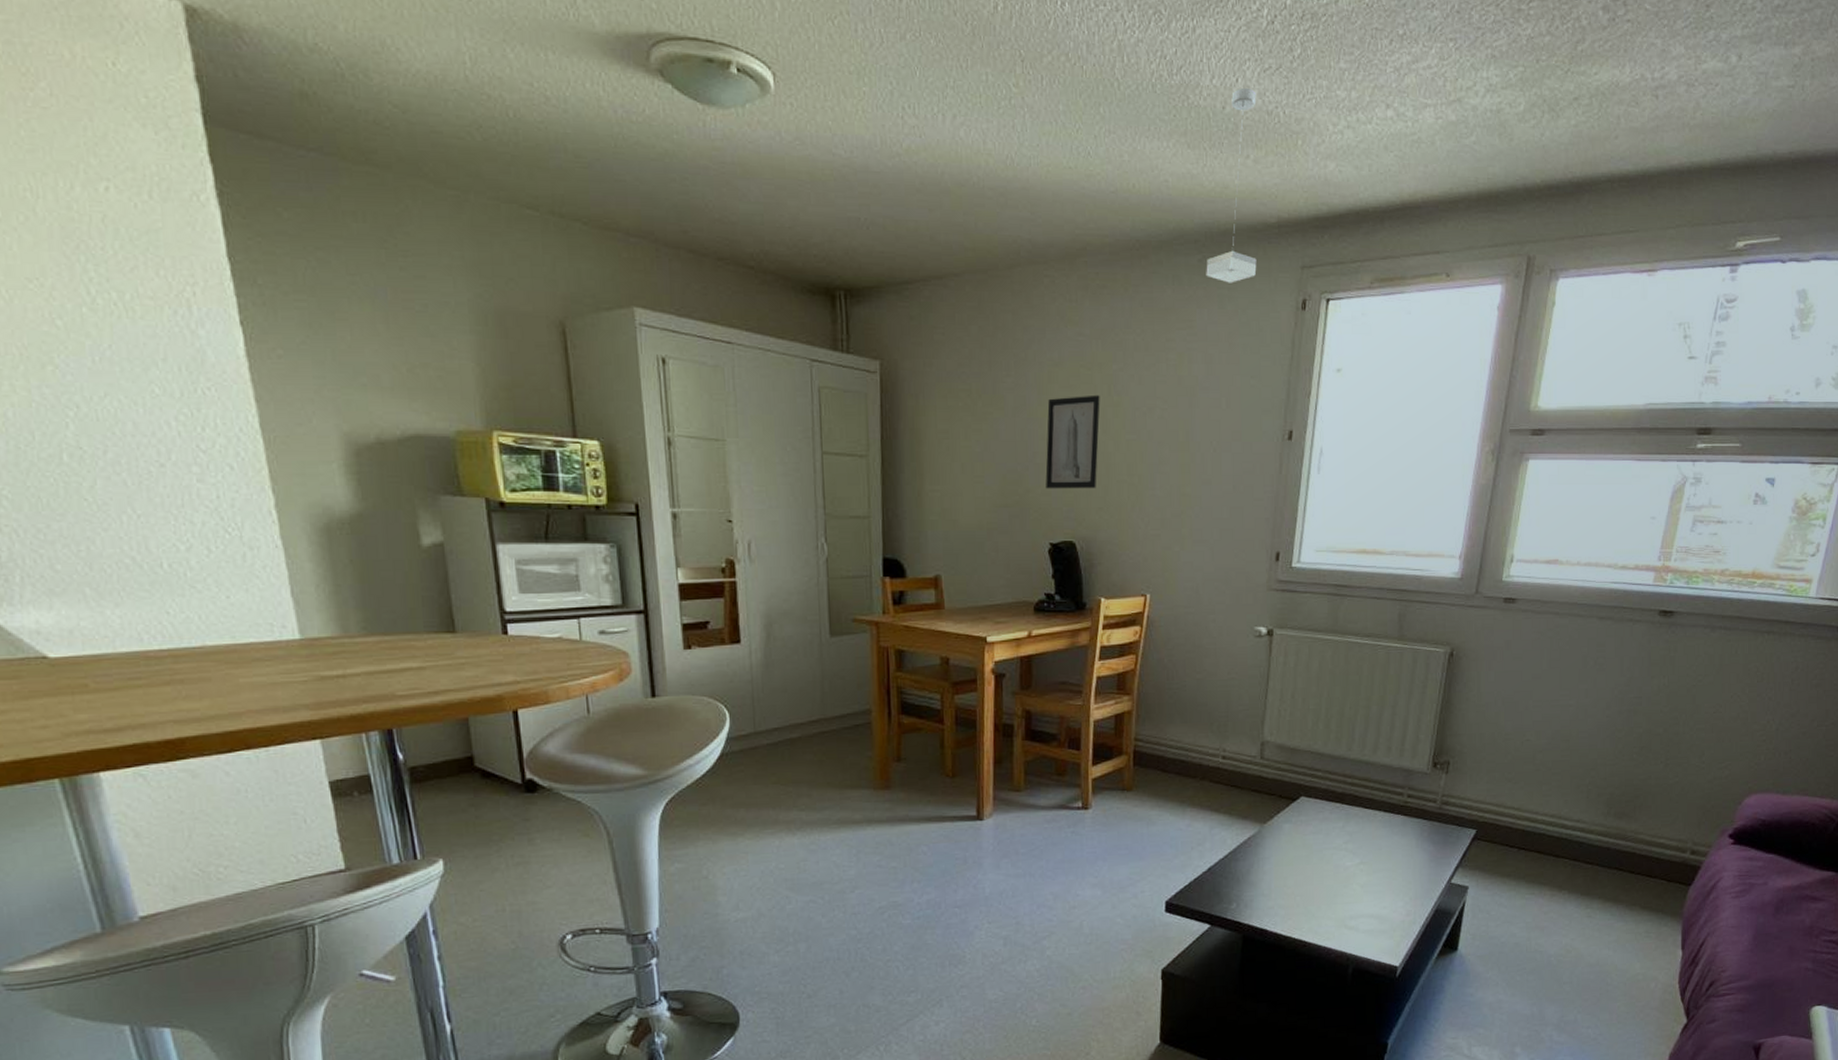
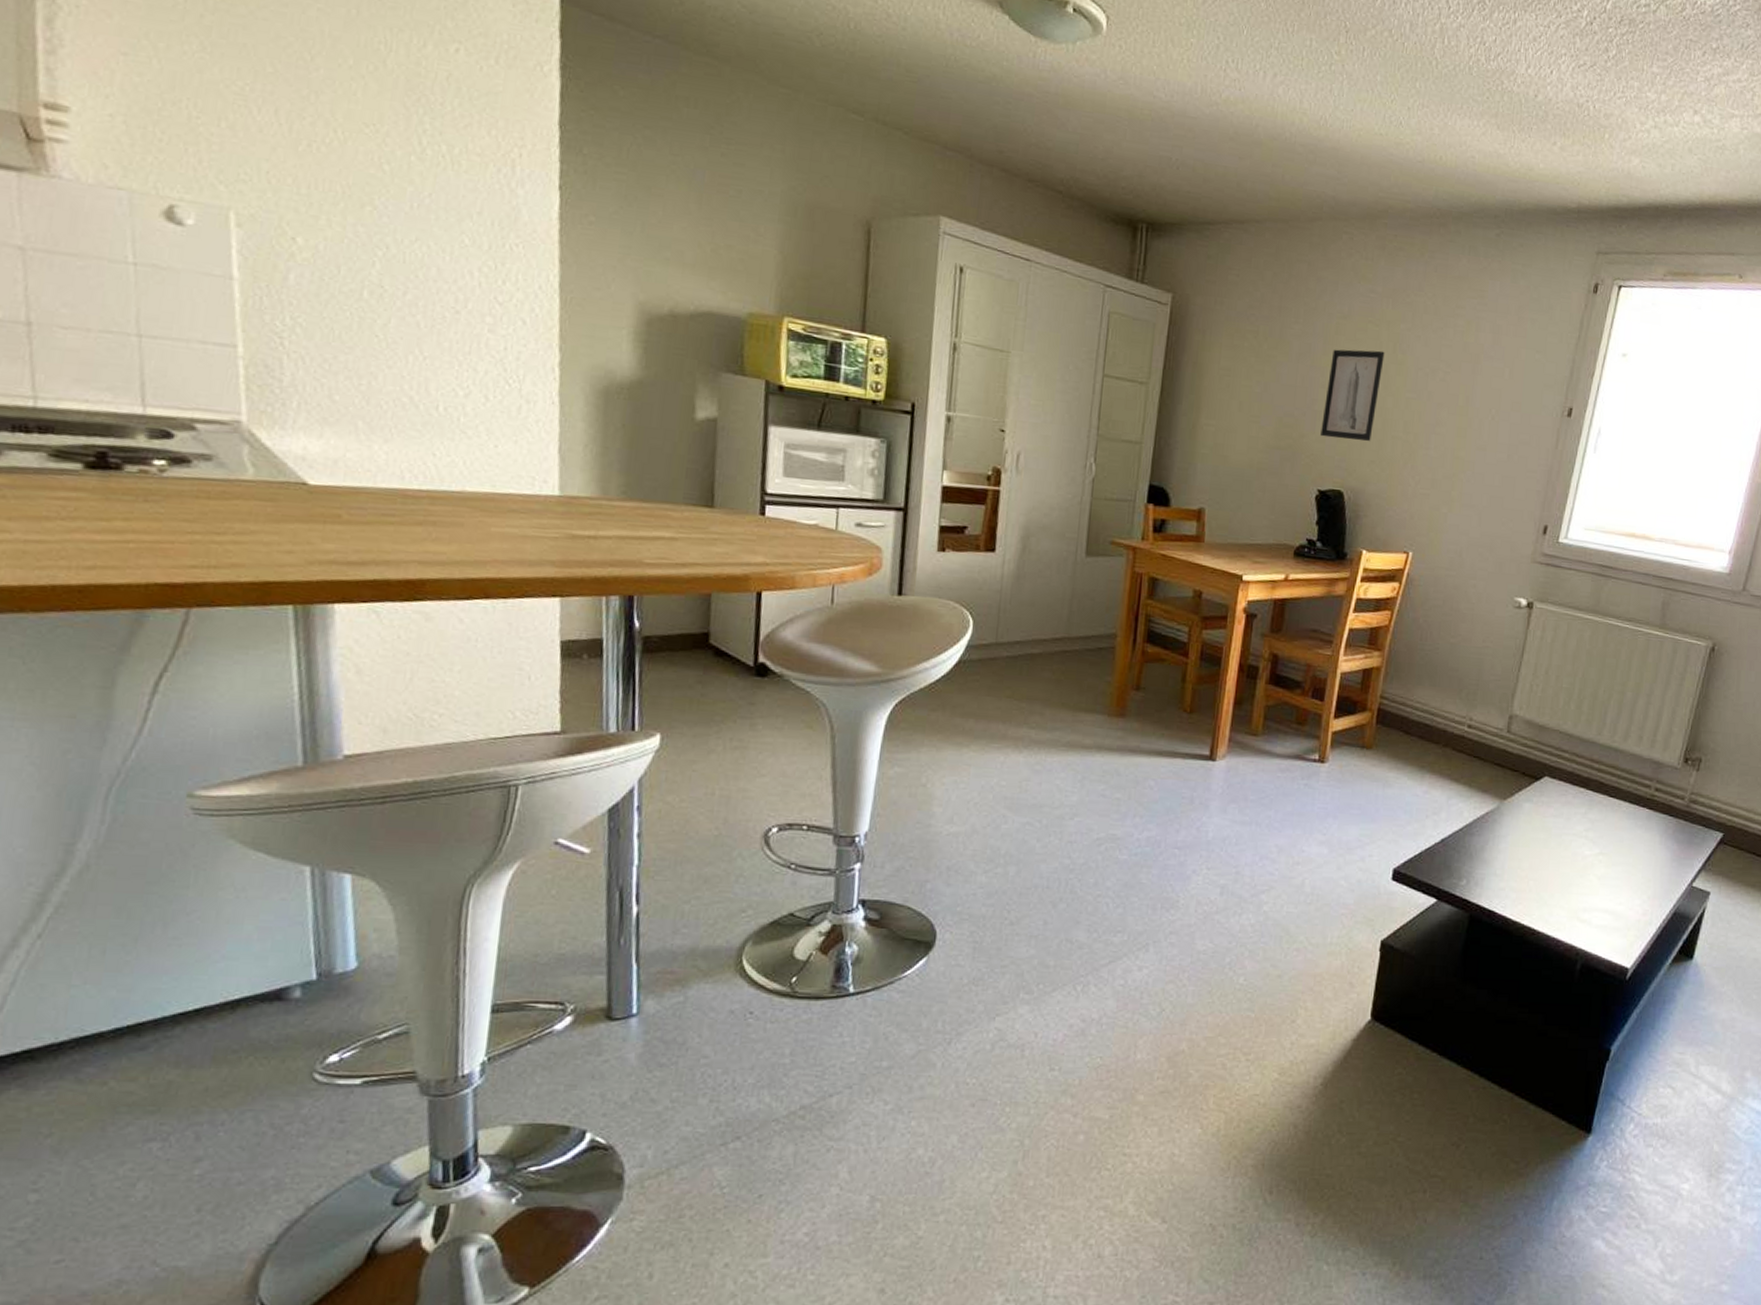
pendant lamp: present [1206,87,1257,283] -> none [1502,80,1569,260]

